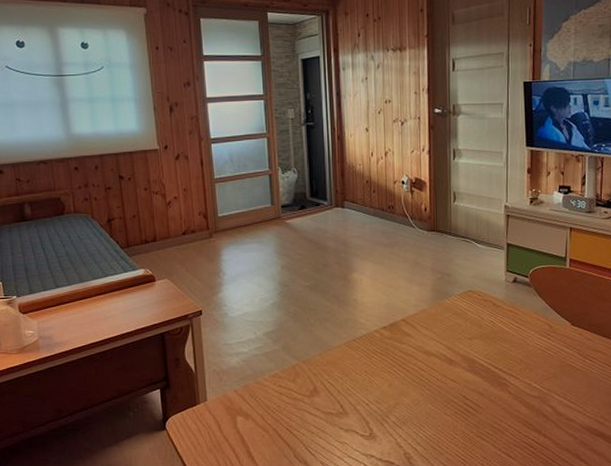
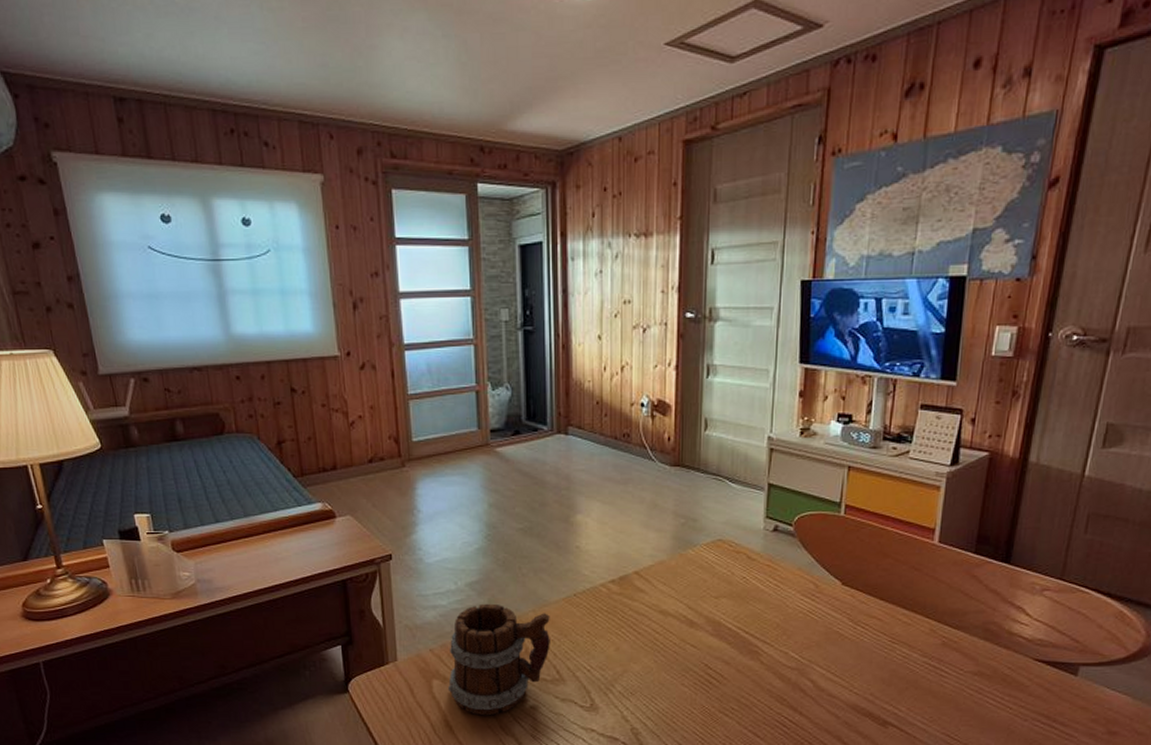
mug: none [249,349,335,447] -> present [447,603,550,716]

